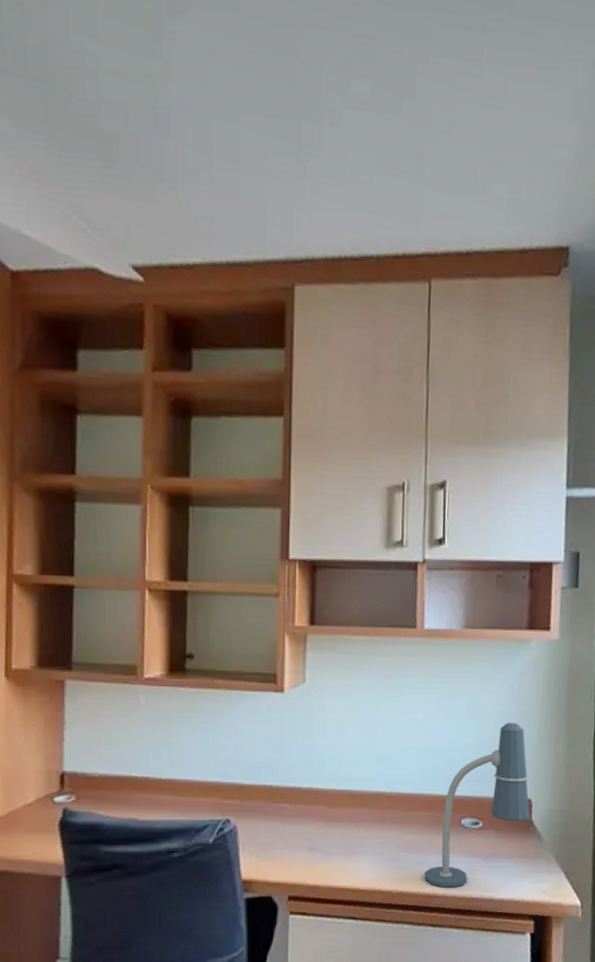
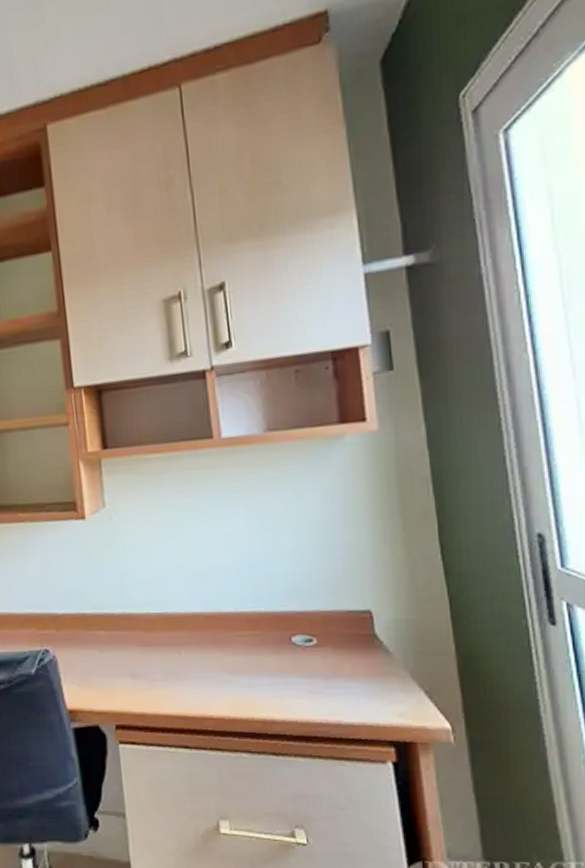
desk lamp: present [424,722,530,888] -> none [257,526,373,713]

